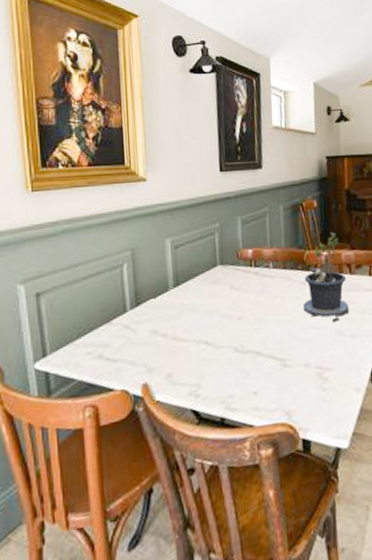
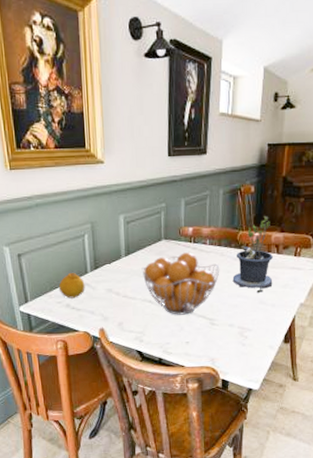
fruit: none [88,313,124,347] -> present [58,273,85,299]
fruit basket: none [194,278,288,358] -> present [141,252,220,315]

